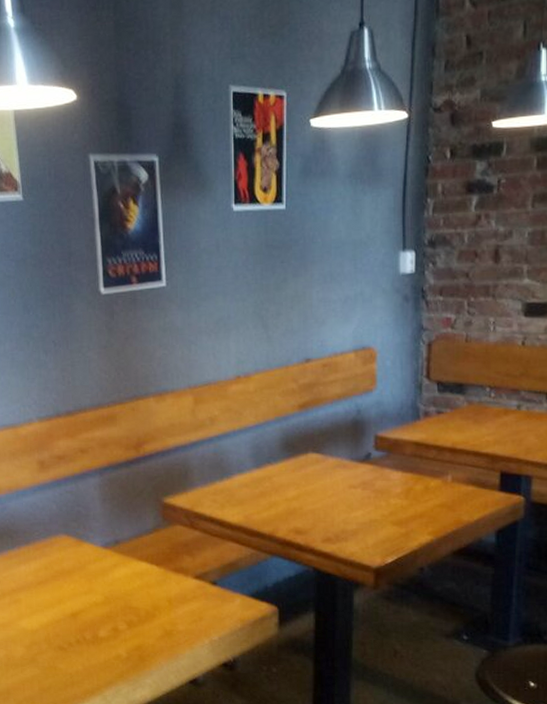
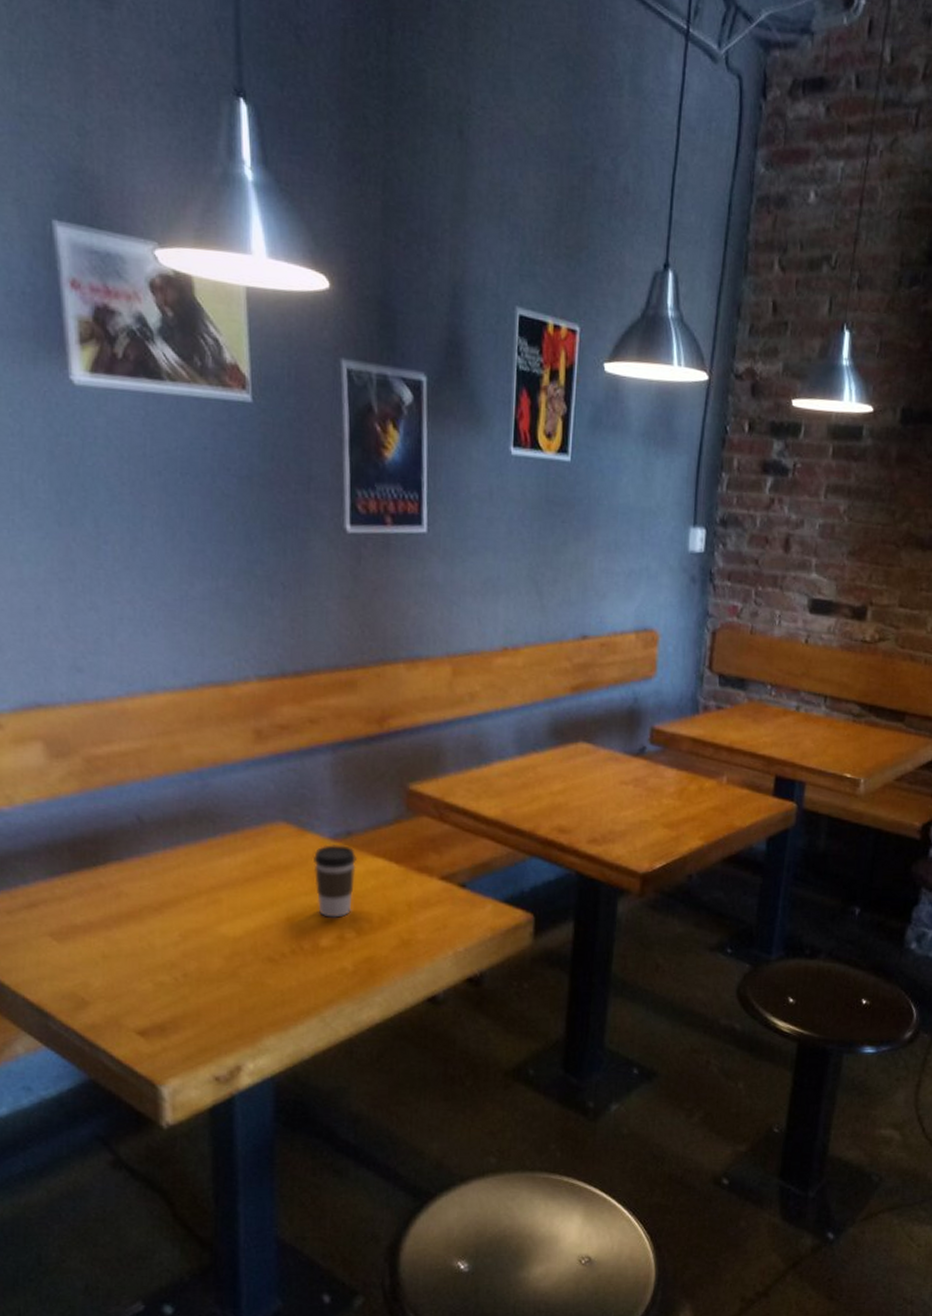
coffee cup: none [89,552,124,613] -> present [312,845,357,918]

